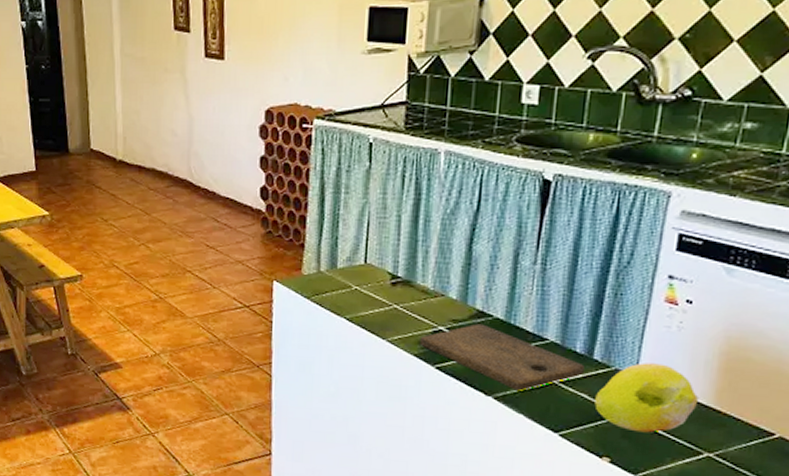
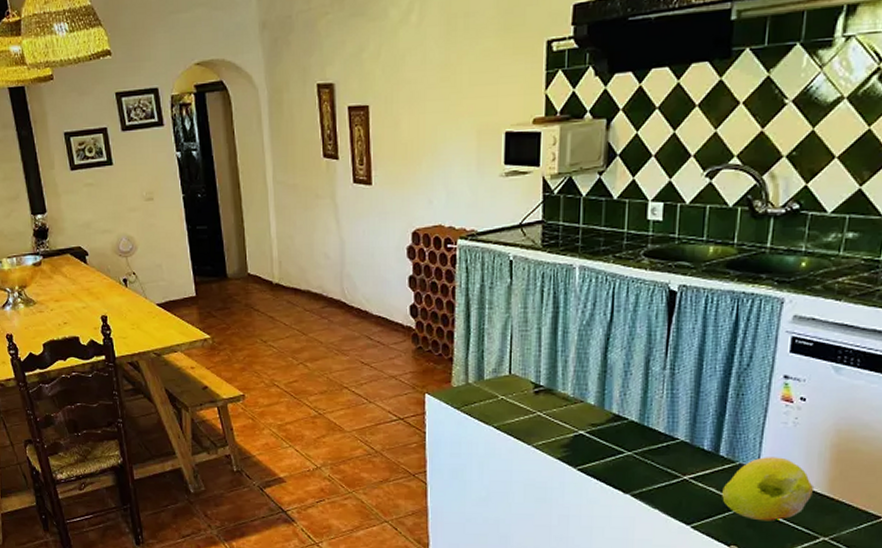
cutting board: present [419,323,584,391] -> none [562,427,712,488]

